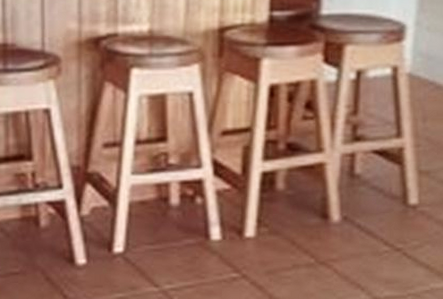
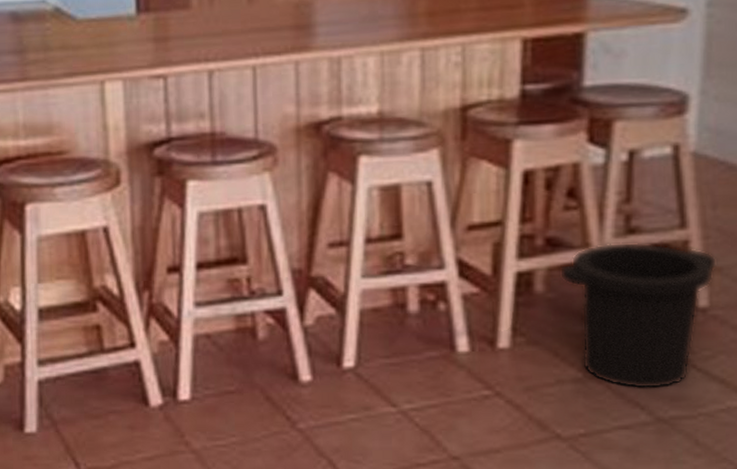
trash can: none [297,148,426,273] -> present [559,242,718,389]

